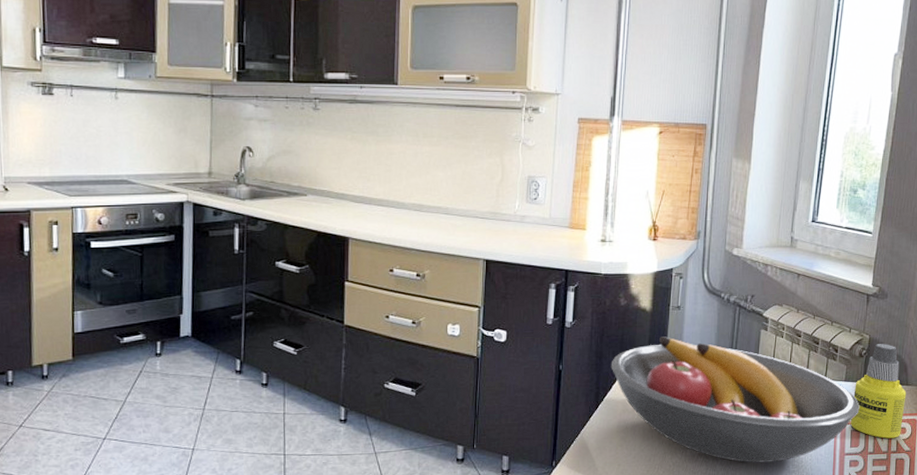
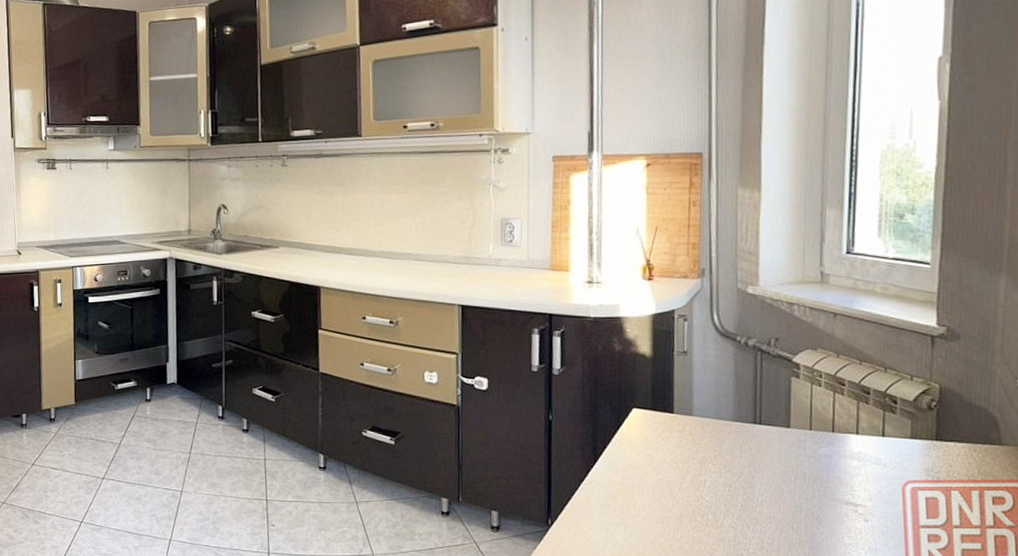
fruit bowl: present [611,336,860,463] -> none [608,385,935,532]
bottle: present [850,344,907,439] -> none [923,394,1001,510]

